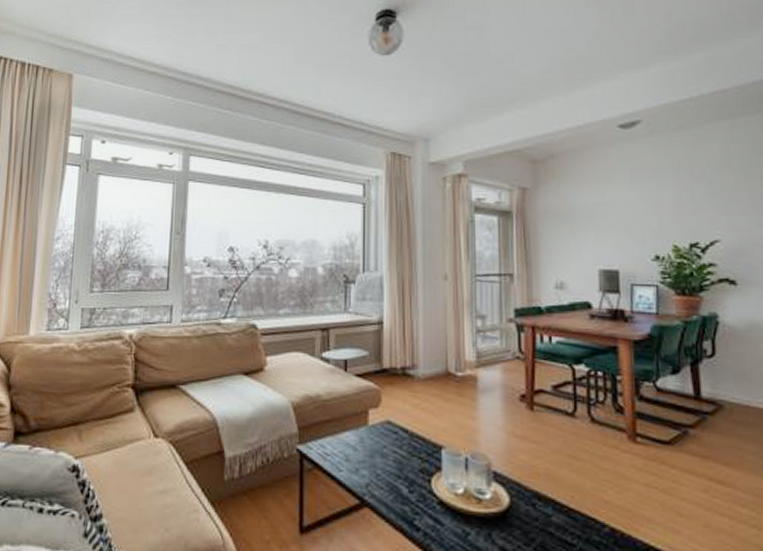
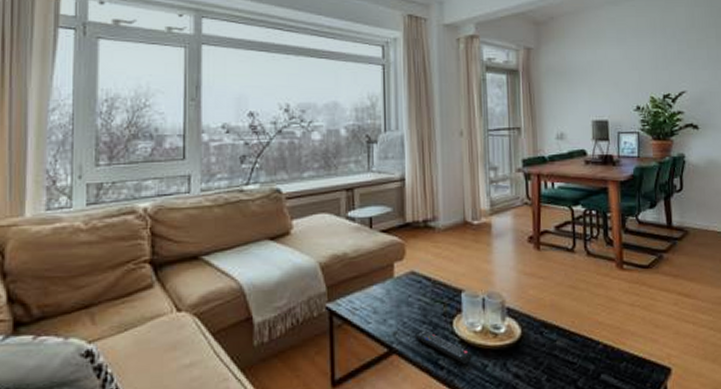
remote control: none [389,486,452,528] -> present [415,330,472,364]

